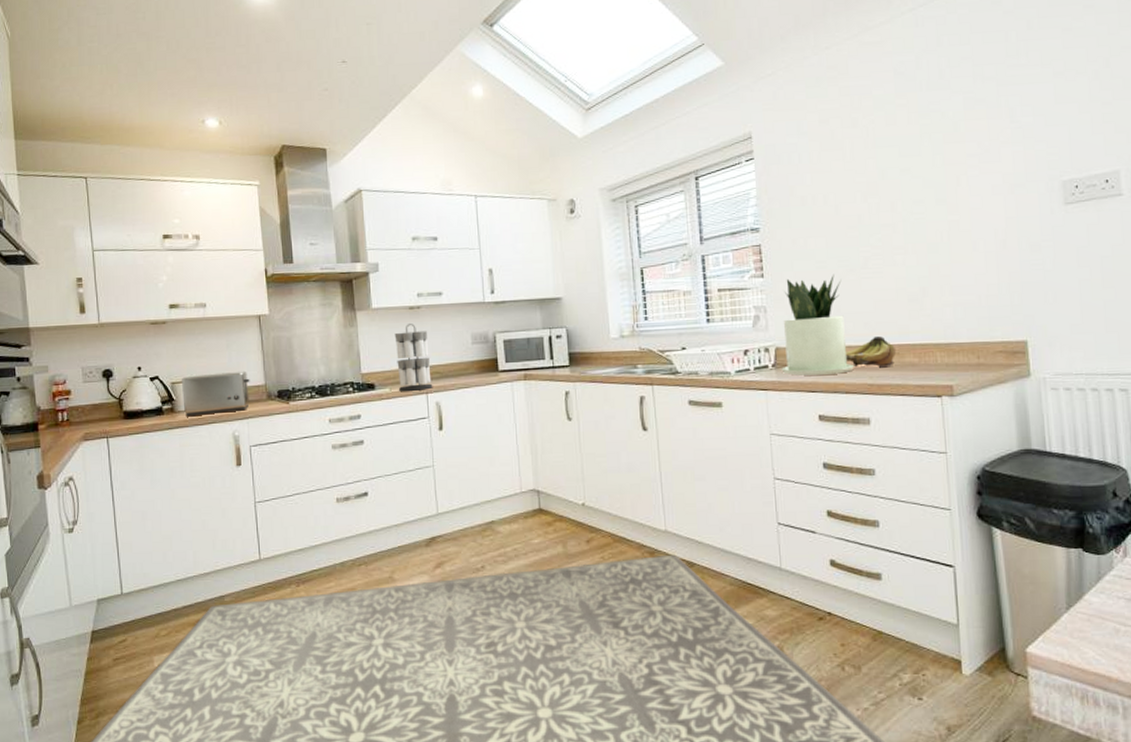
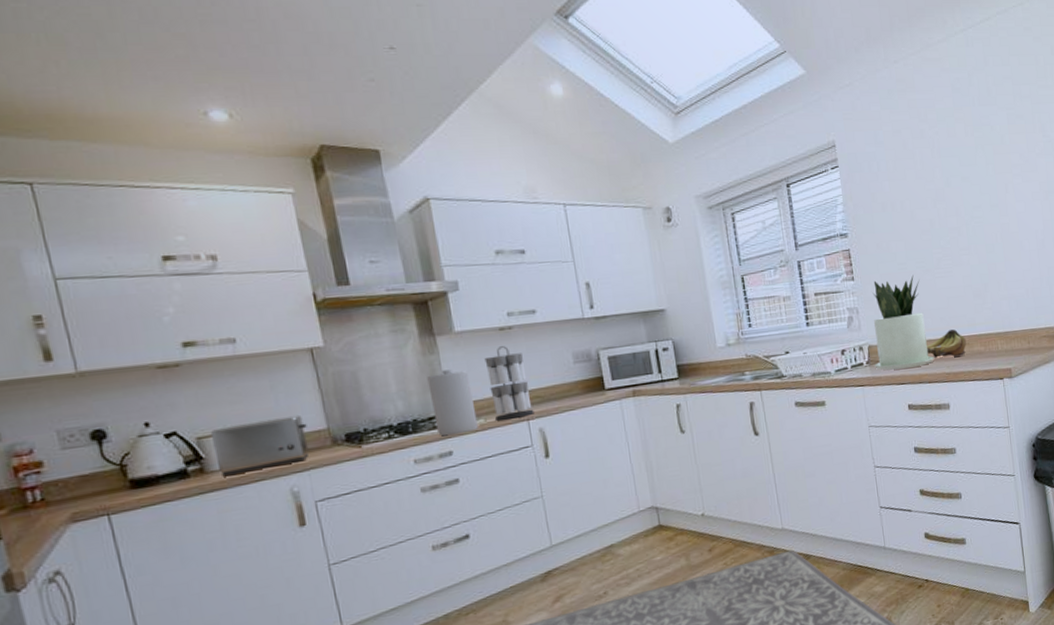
paper towel holder: none [346,341,384,401] -> present [427,369,479,437]

